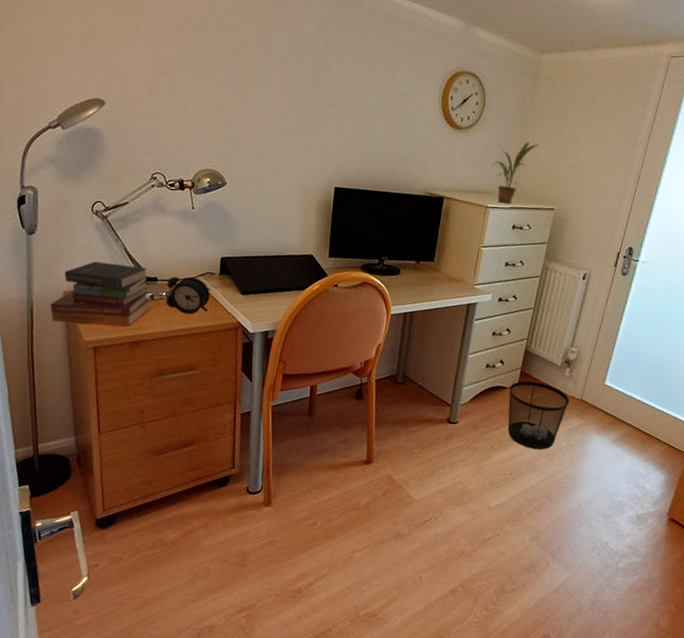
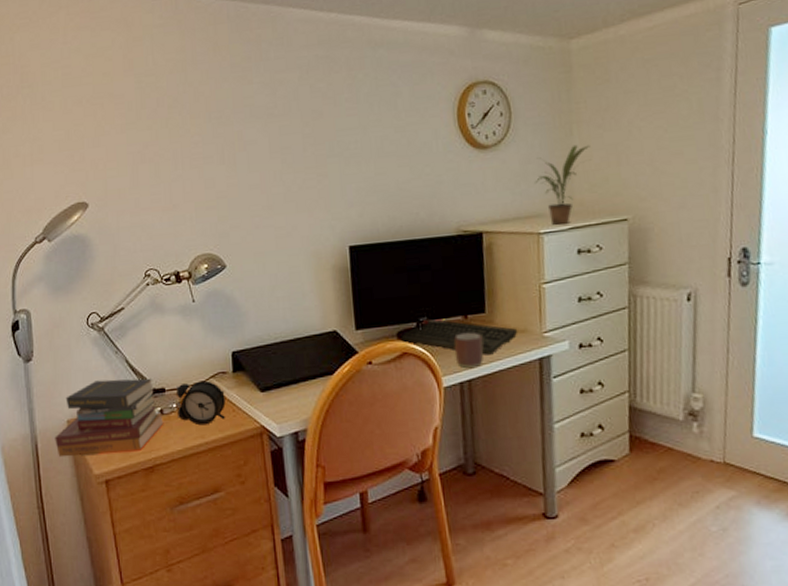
computer keyboard: none [364,258,456,295] -> present [401,318,518,355]
mug: none [404,274,428,303] -> present [454,332,484,368]
waste bin: present [507,380,570,449] -> none [619,446,709,540]

